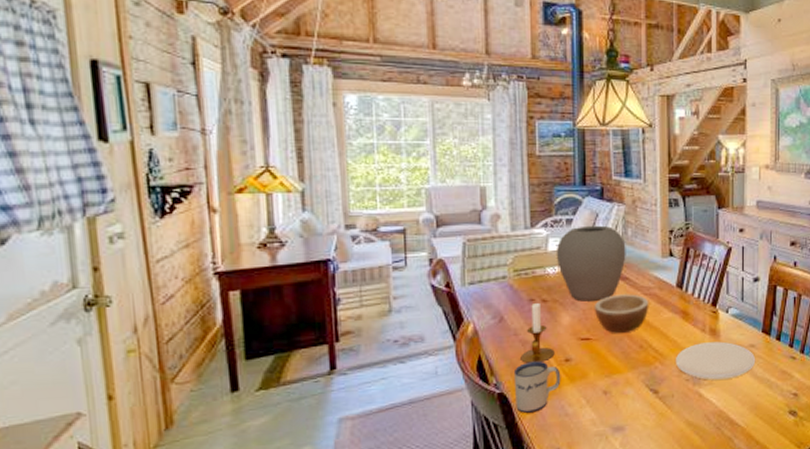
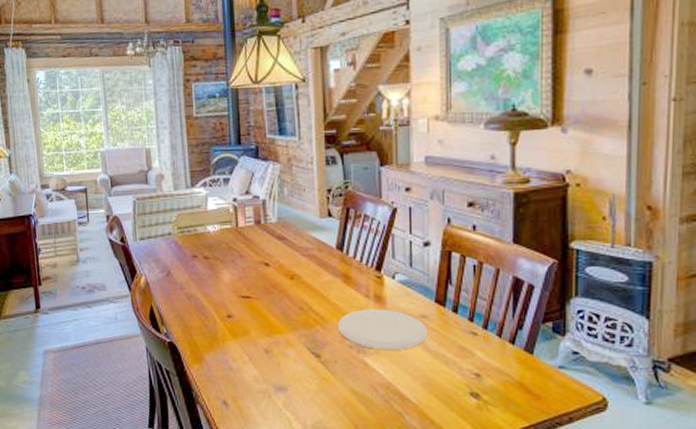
mug: present [513,361,561,413] -> none [181,315,225,363]
candlestick: present [520,303,555,363] -> none [187,260,218,316]
vase: present [557,225,626,302] -> none [216,184,283,260]
bowl: present [594,294,649,333] -> none [252,254,308,293]

